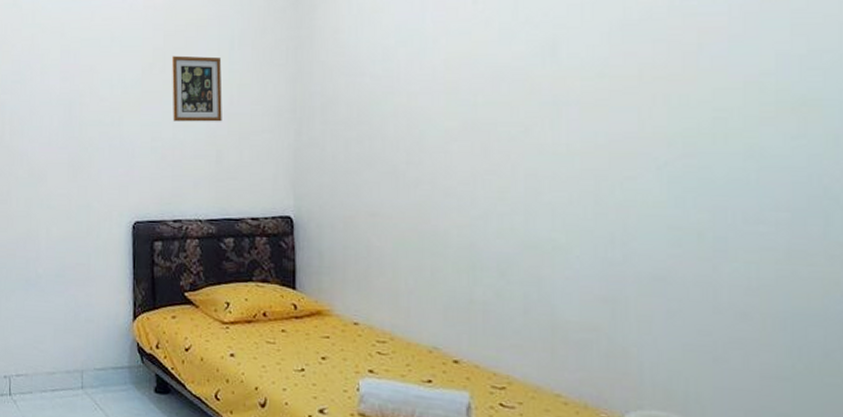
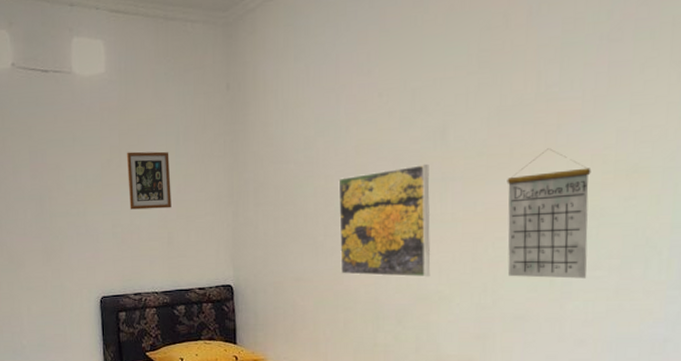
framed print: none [424,83,541,221] -> present [338,163,431,278]
calendar: none [636,72,747,234] -> present [507,148,591,279]

